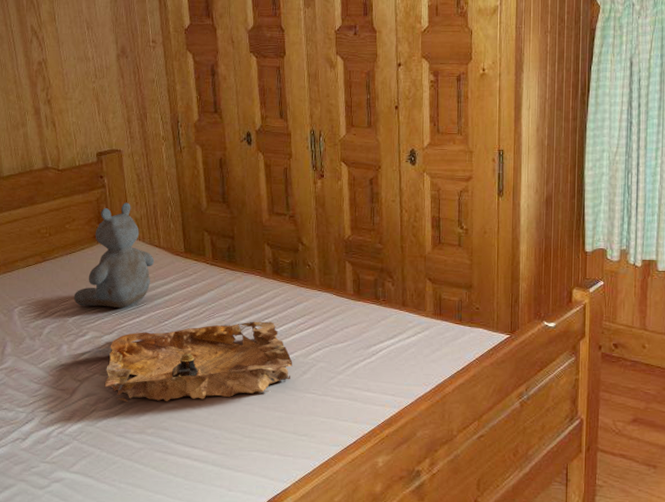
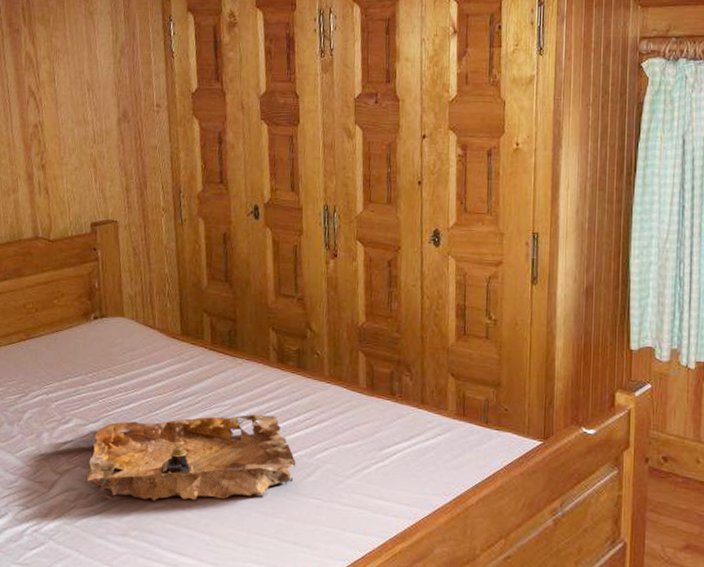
stuffed bear: present [73,202,155,308] -> none [58,277,148,394]

